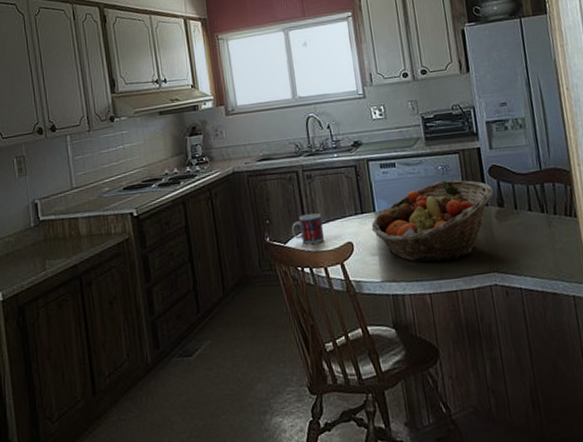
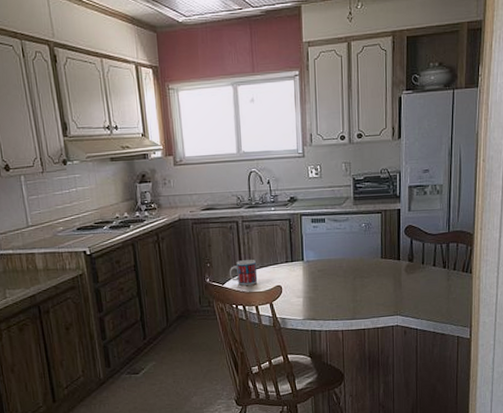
fruit basket: present [371,179,493,262] -> none [299,236,406,305]

